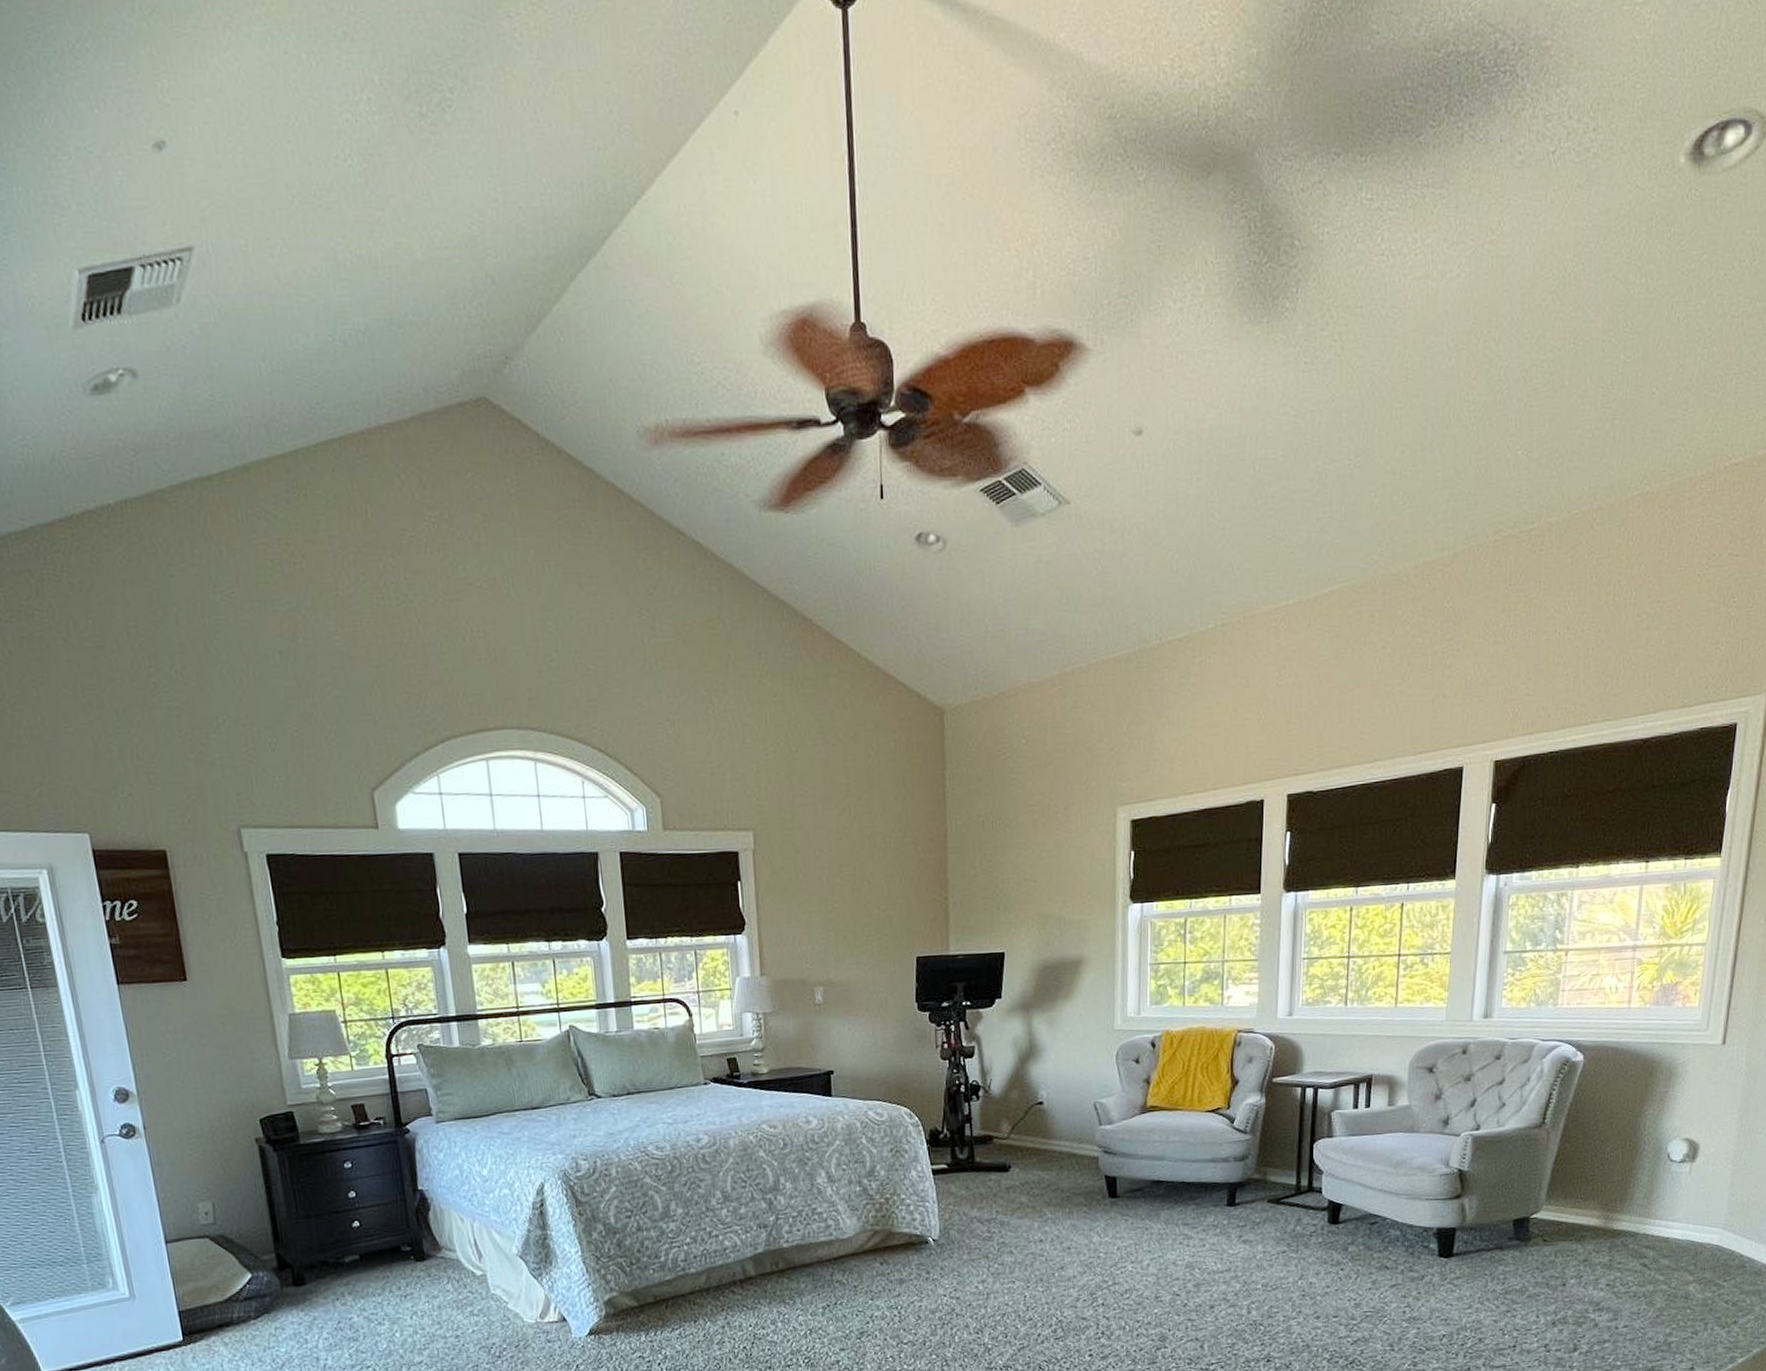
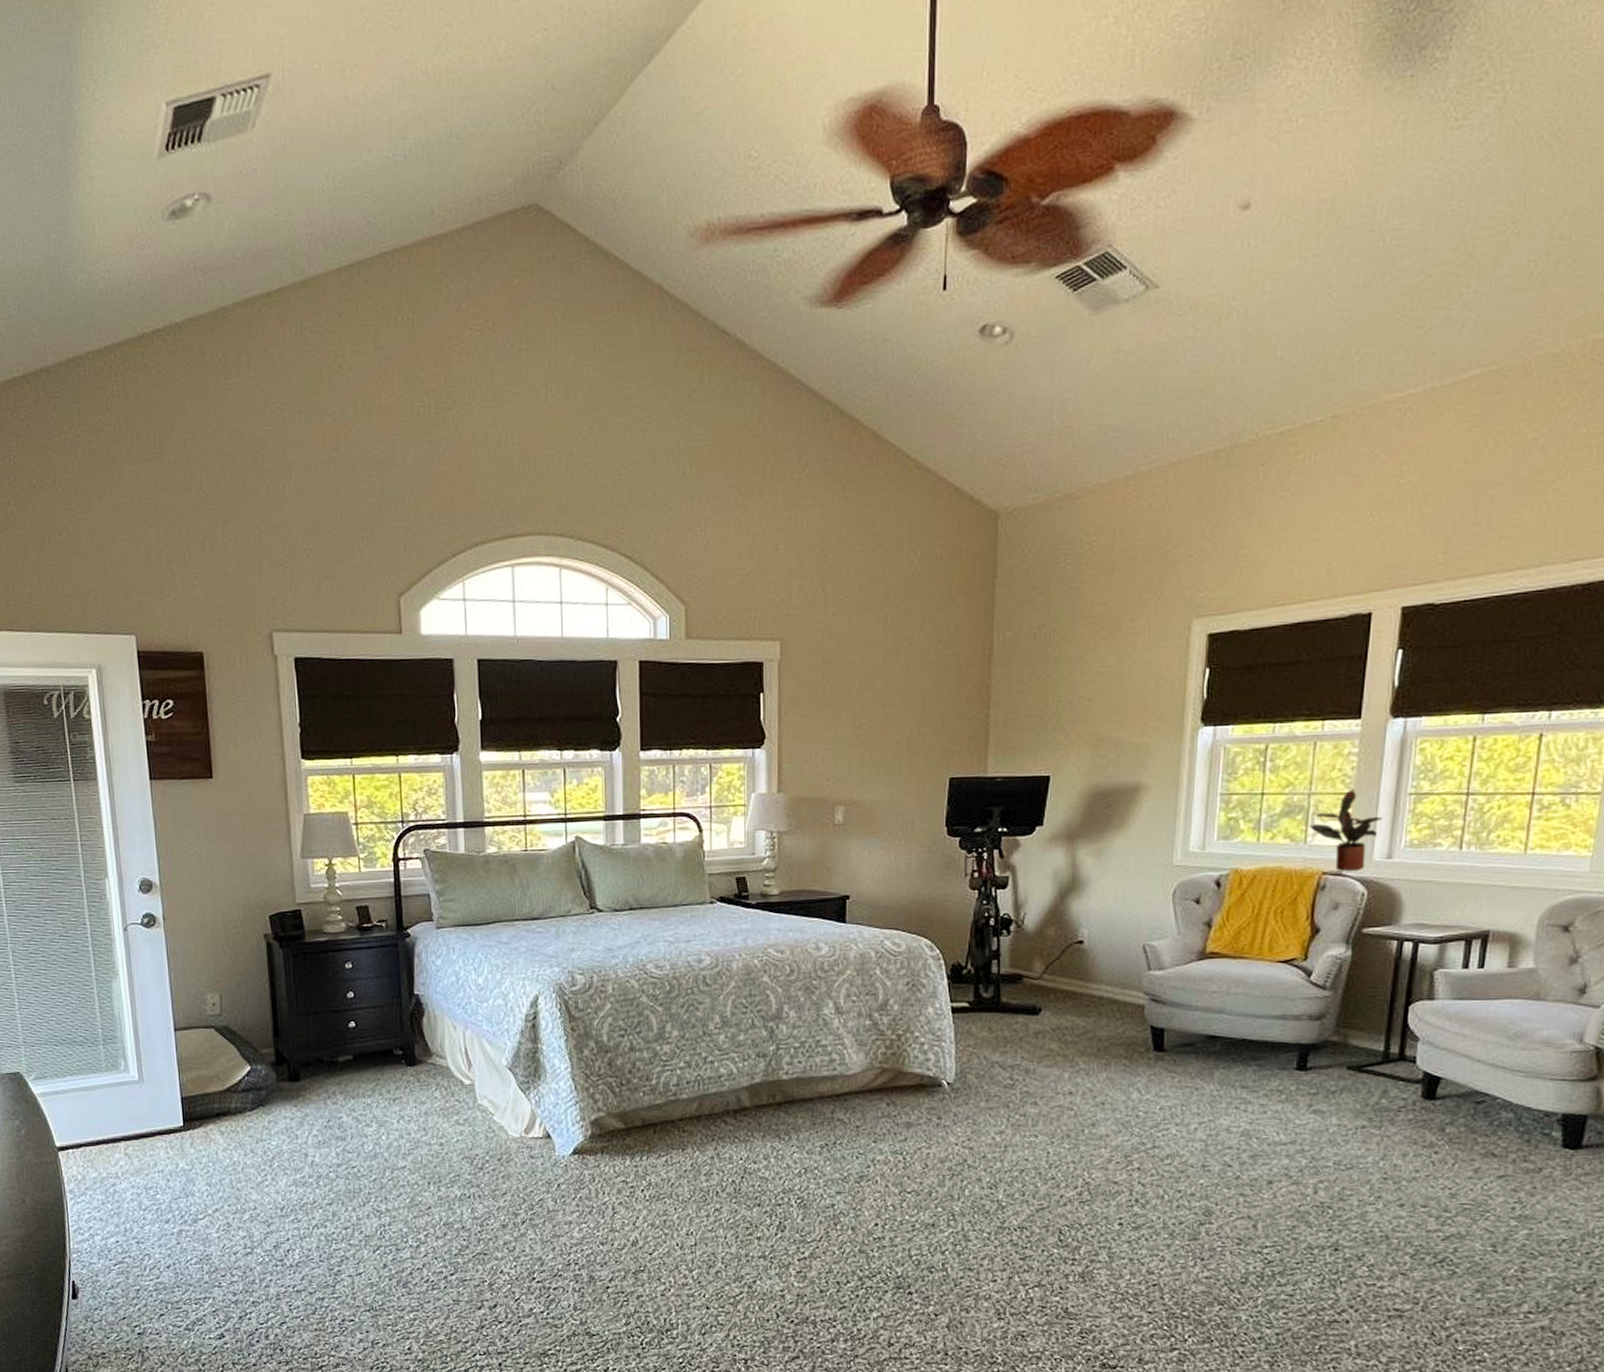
potted plant: none [1225,956,1284,1030] -> present [1310,789,1384,872]

